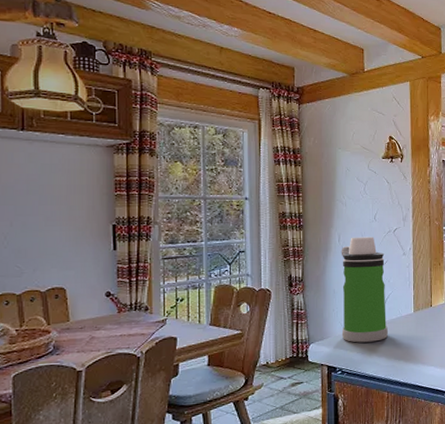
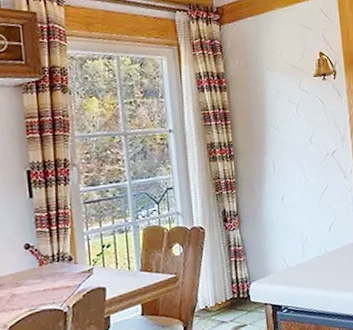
water bottle: present [341,237,389,343] -> none [276,161,335,277]

